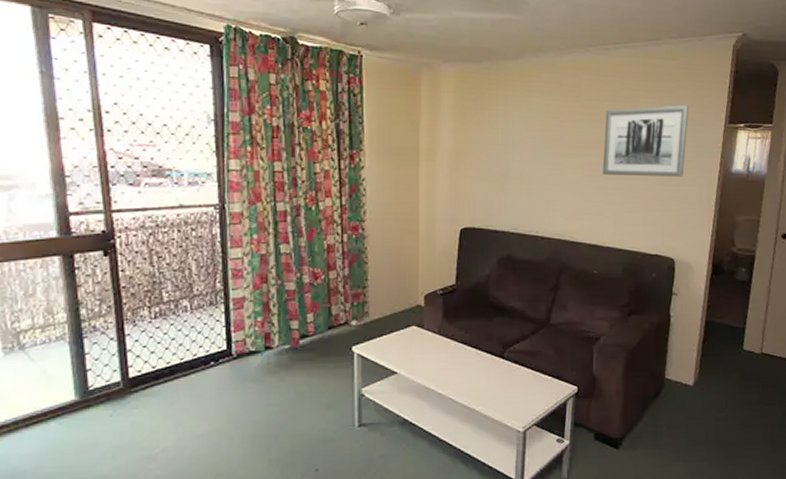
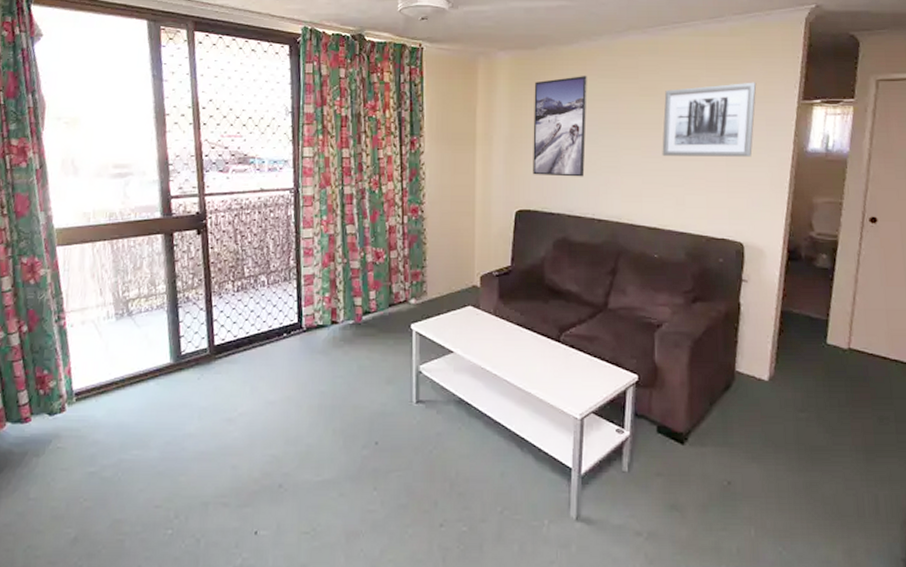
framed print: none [478,92,532,195] -> present [533,76,587,177]

